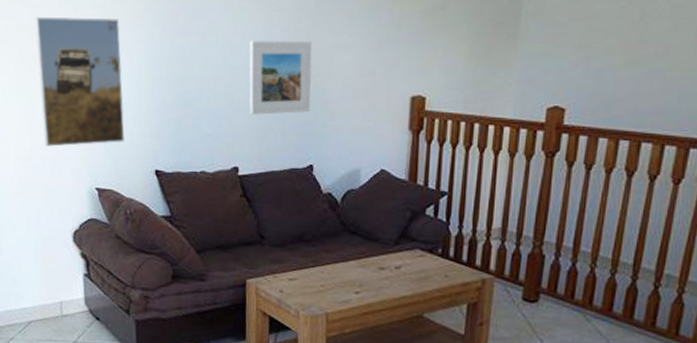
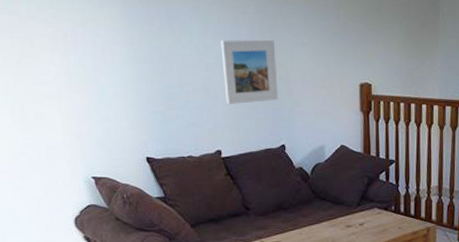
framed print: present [35,16,125,147] -> none [15,21,115,142]

